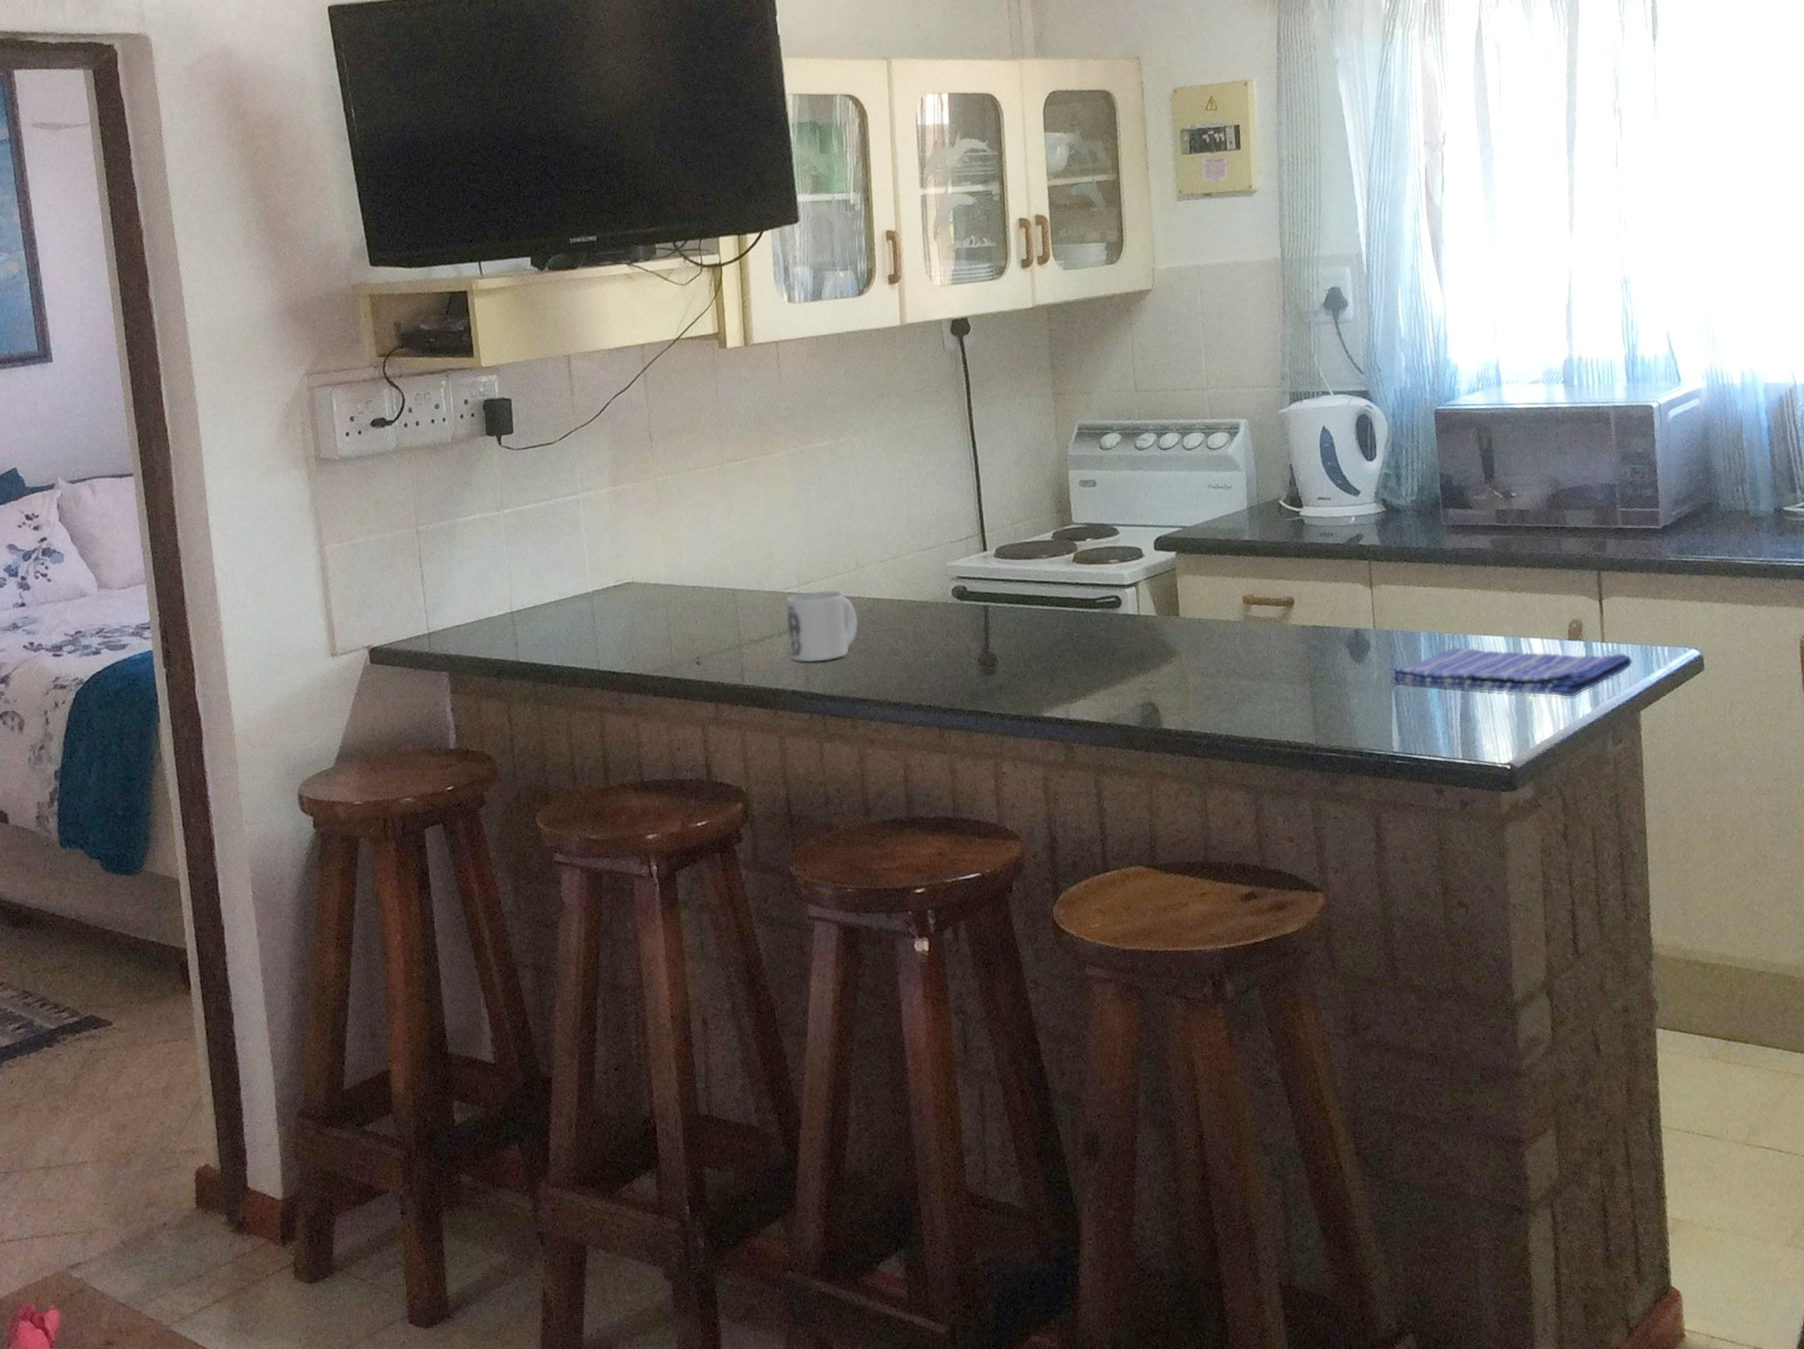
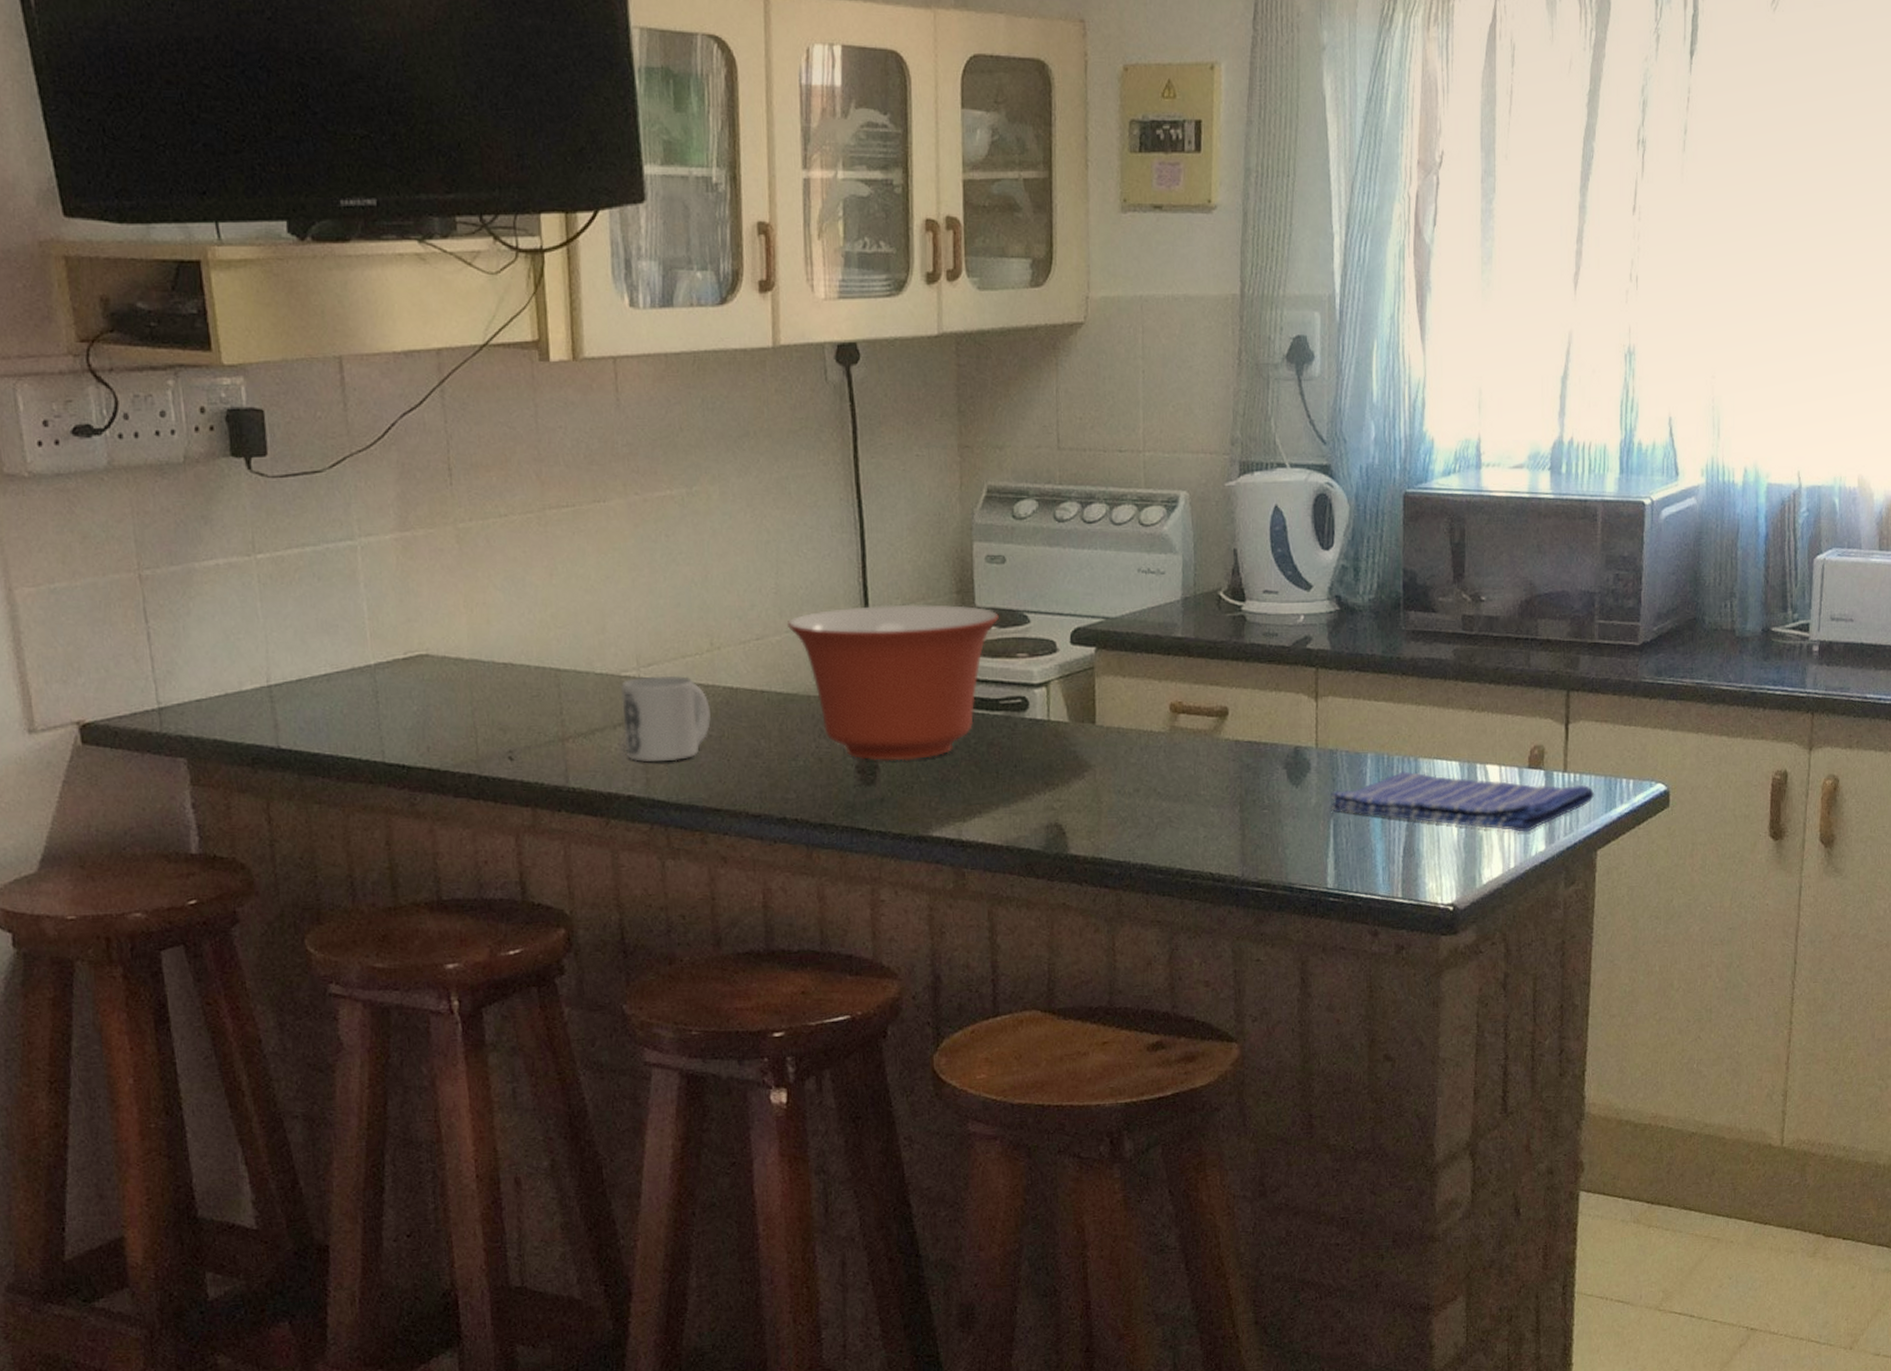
mixing bowl: none [918,522,1093,654] -> present [788,604,999,761]

